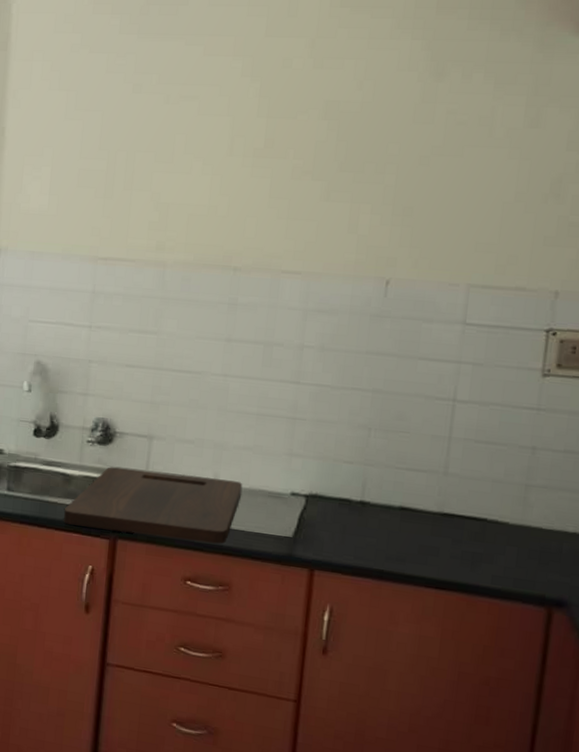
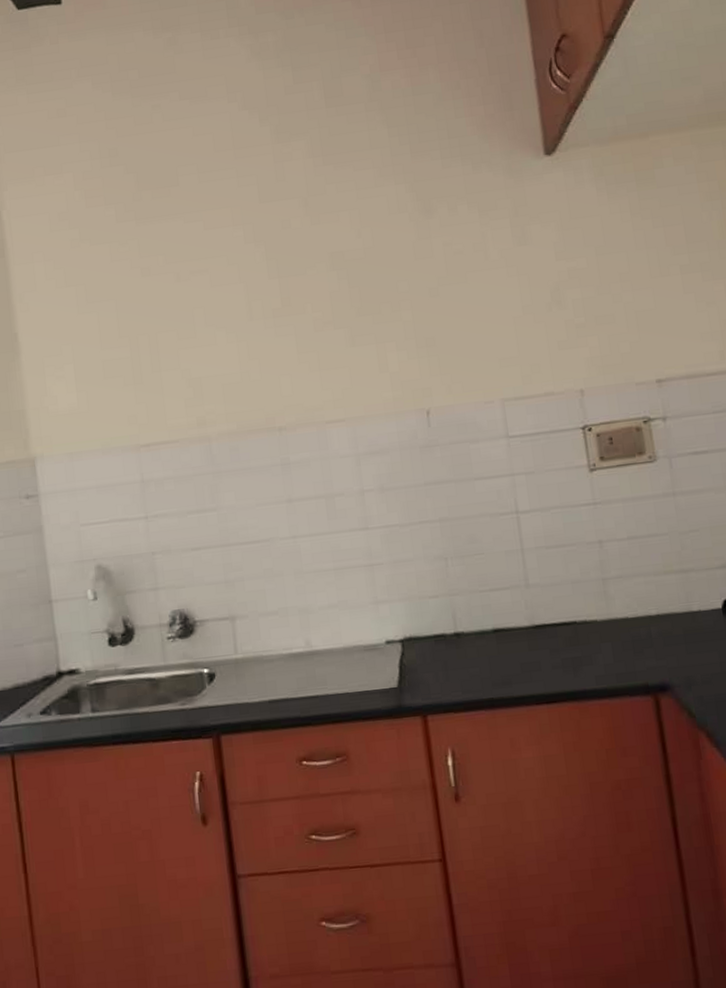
cutting board: present [63,466,243,545] -> none [157,642,338,733]

